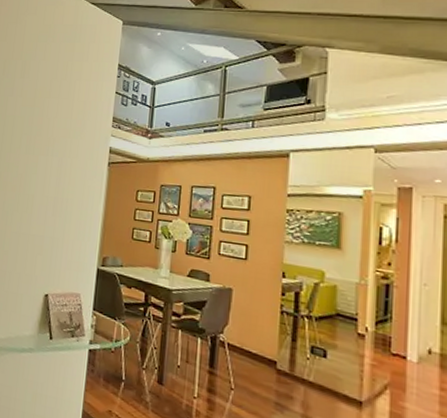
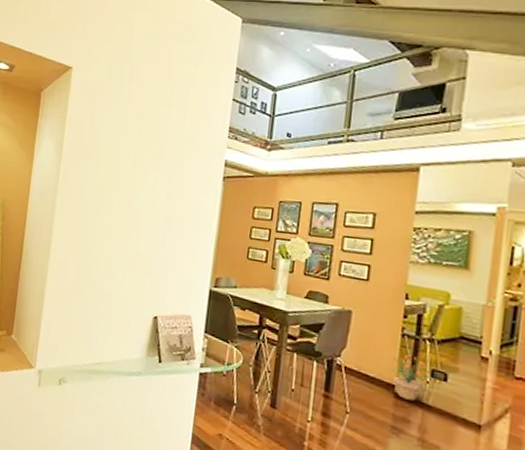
potted plant: none [271,331,307,377] -> present [389,354,427,401]

